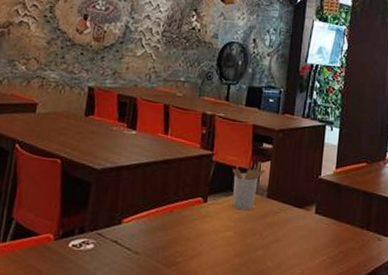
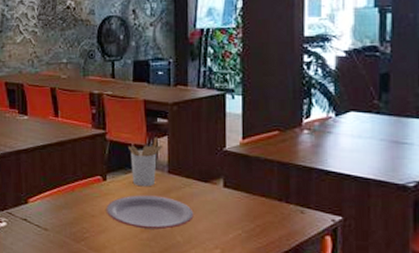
plate: none [202,218,286,255] -> present [106,195,194,230]

